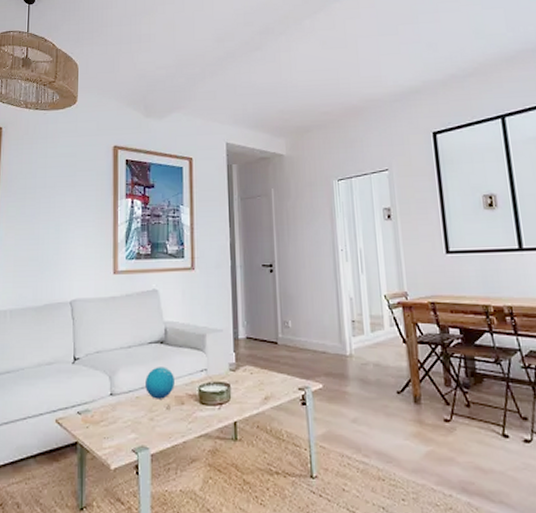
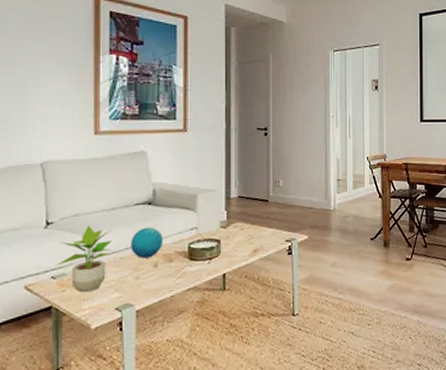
potted plant: none [82,362,129,430] -> present [56,225,113,292]

